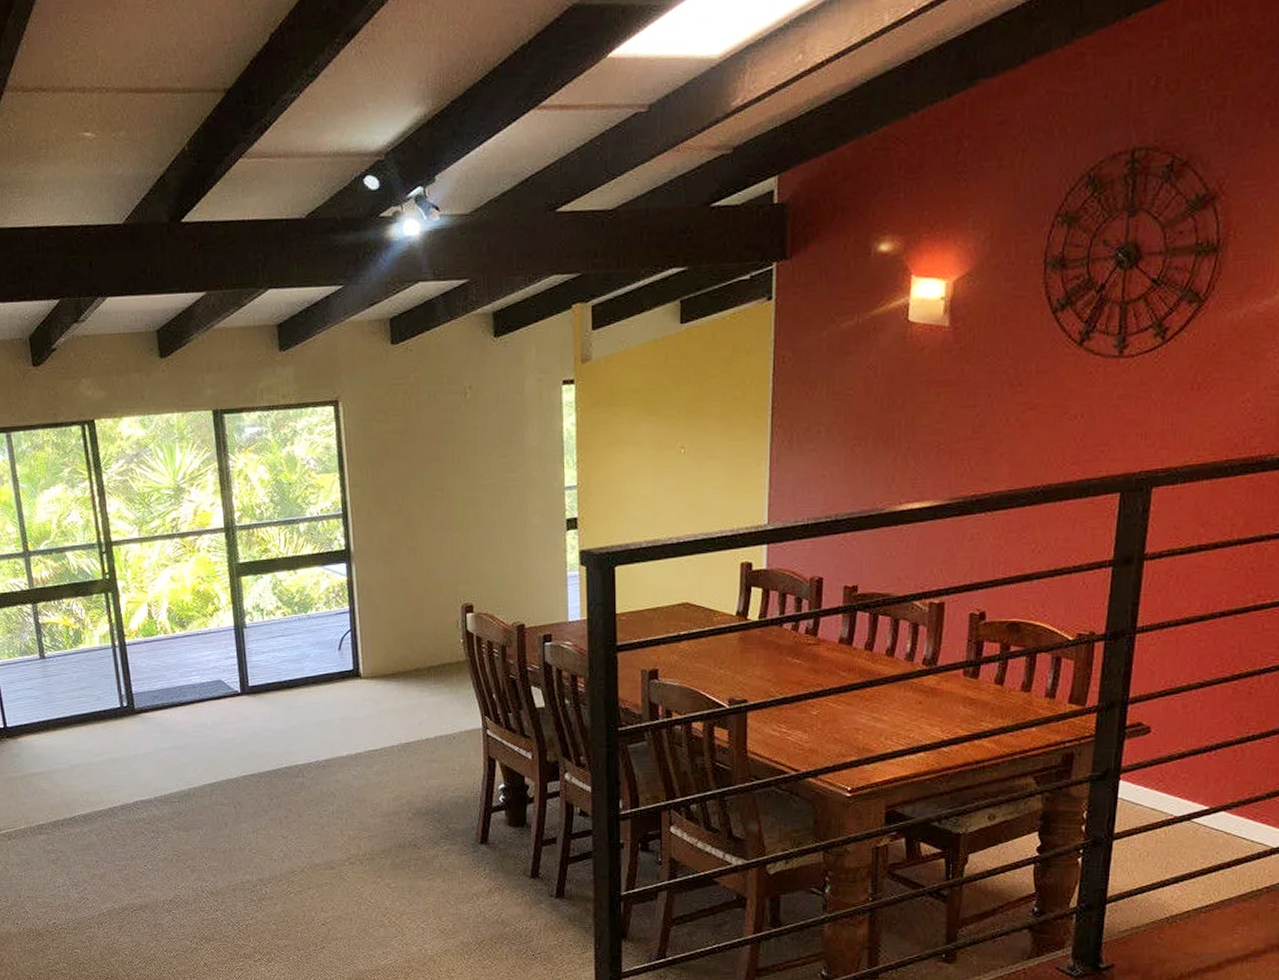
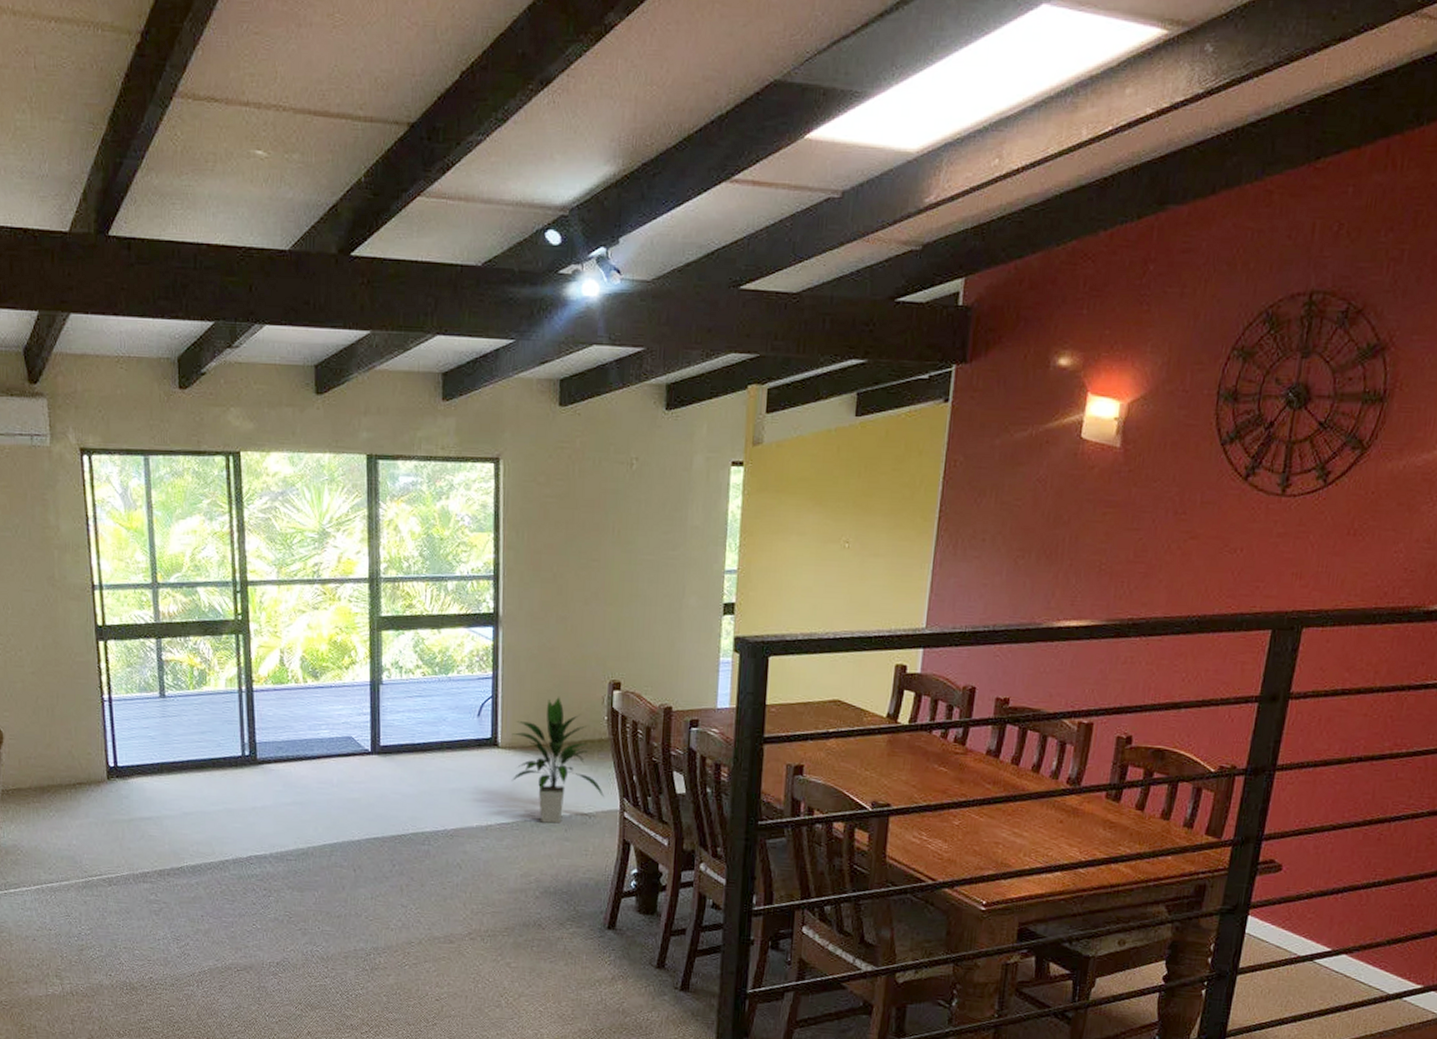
indoor plant: none [373,623,467,747] -> present [511,696,605,824]

